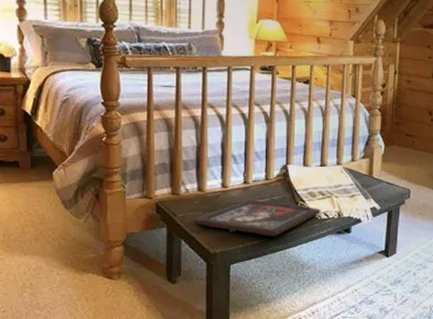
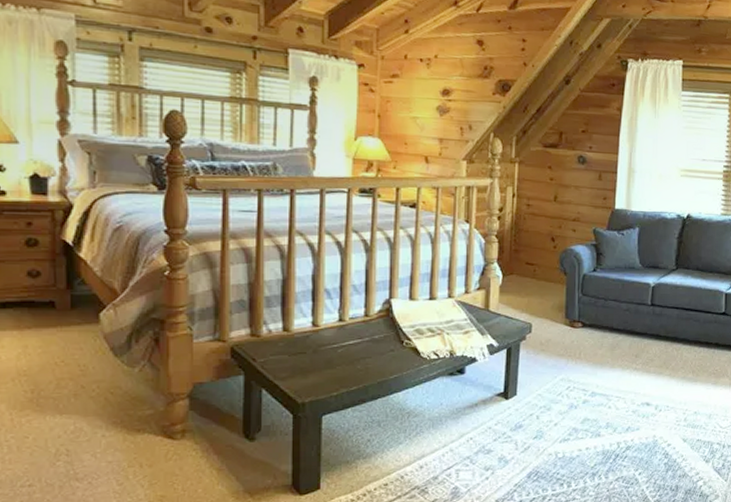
religious icon: present [192,199,321,237] -> none [276,339,430,381]

